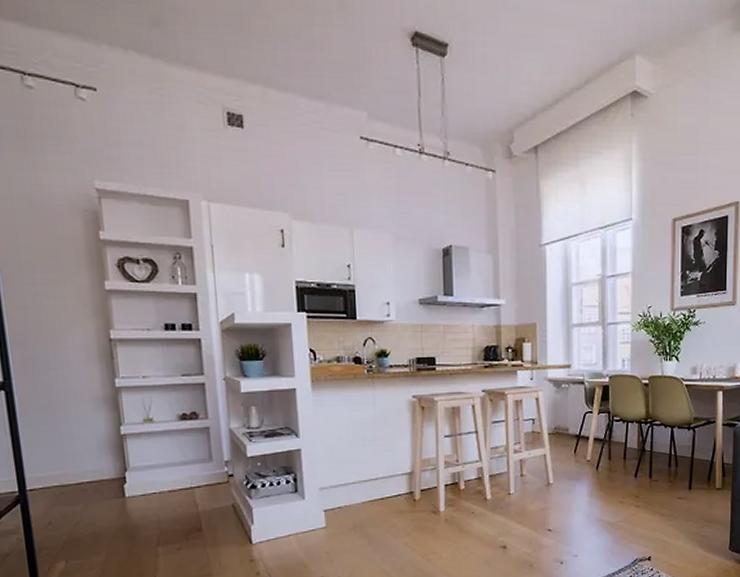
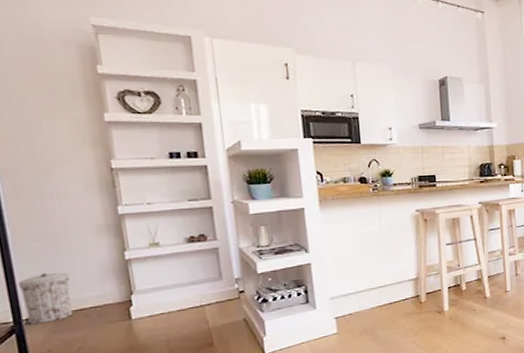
trash can: none [23,444,71,496] -> present [18,272,73,325]

